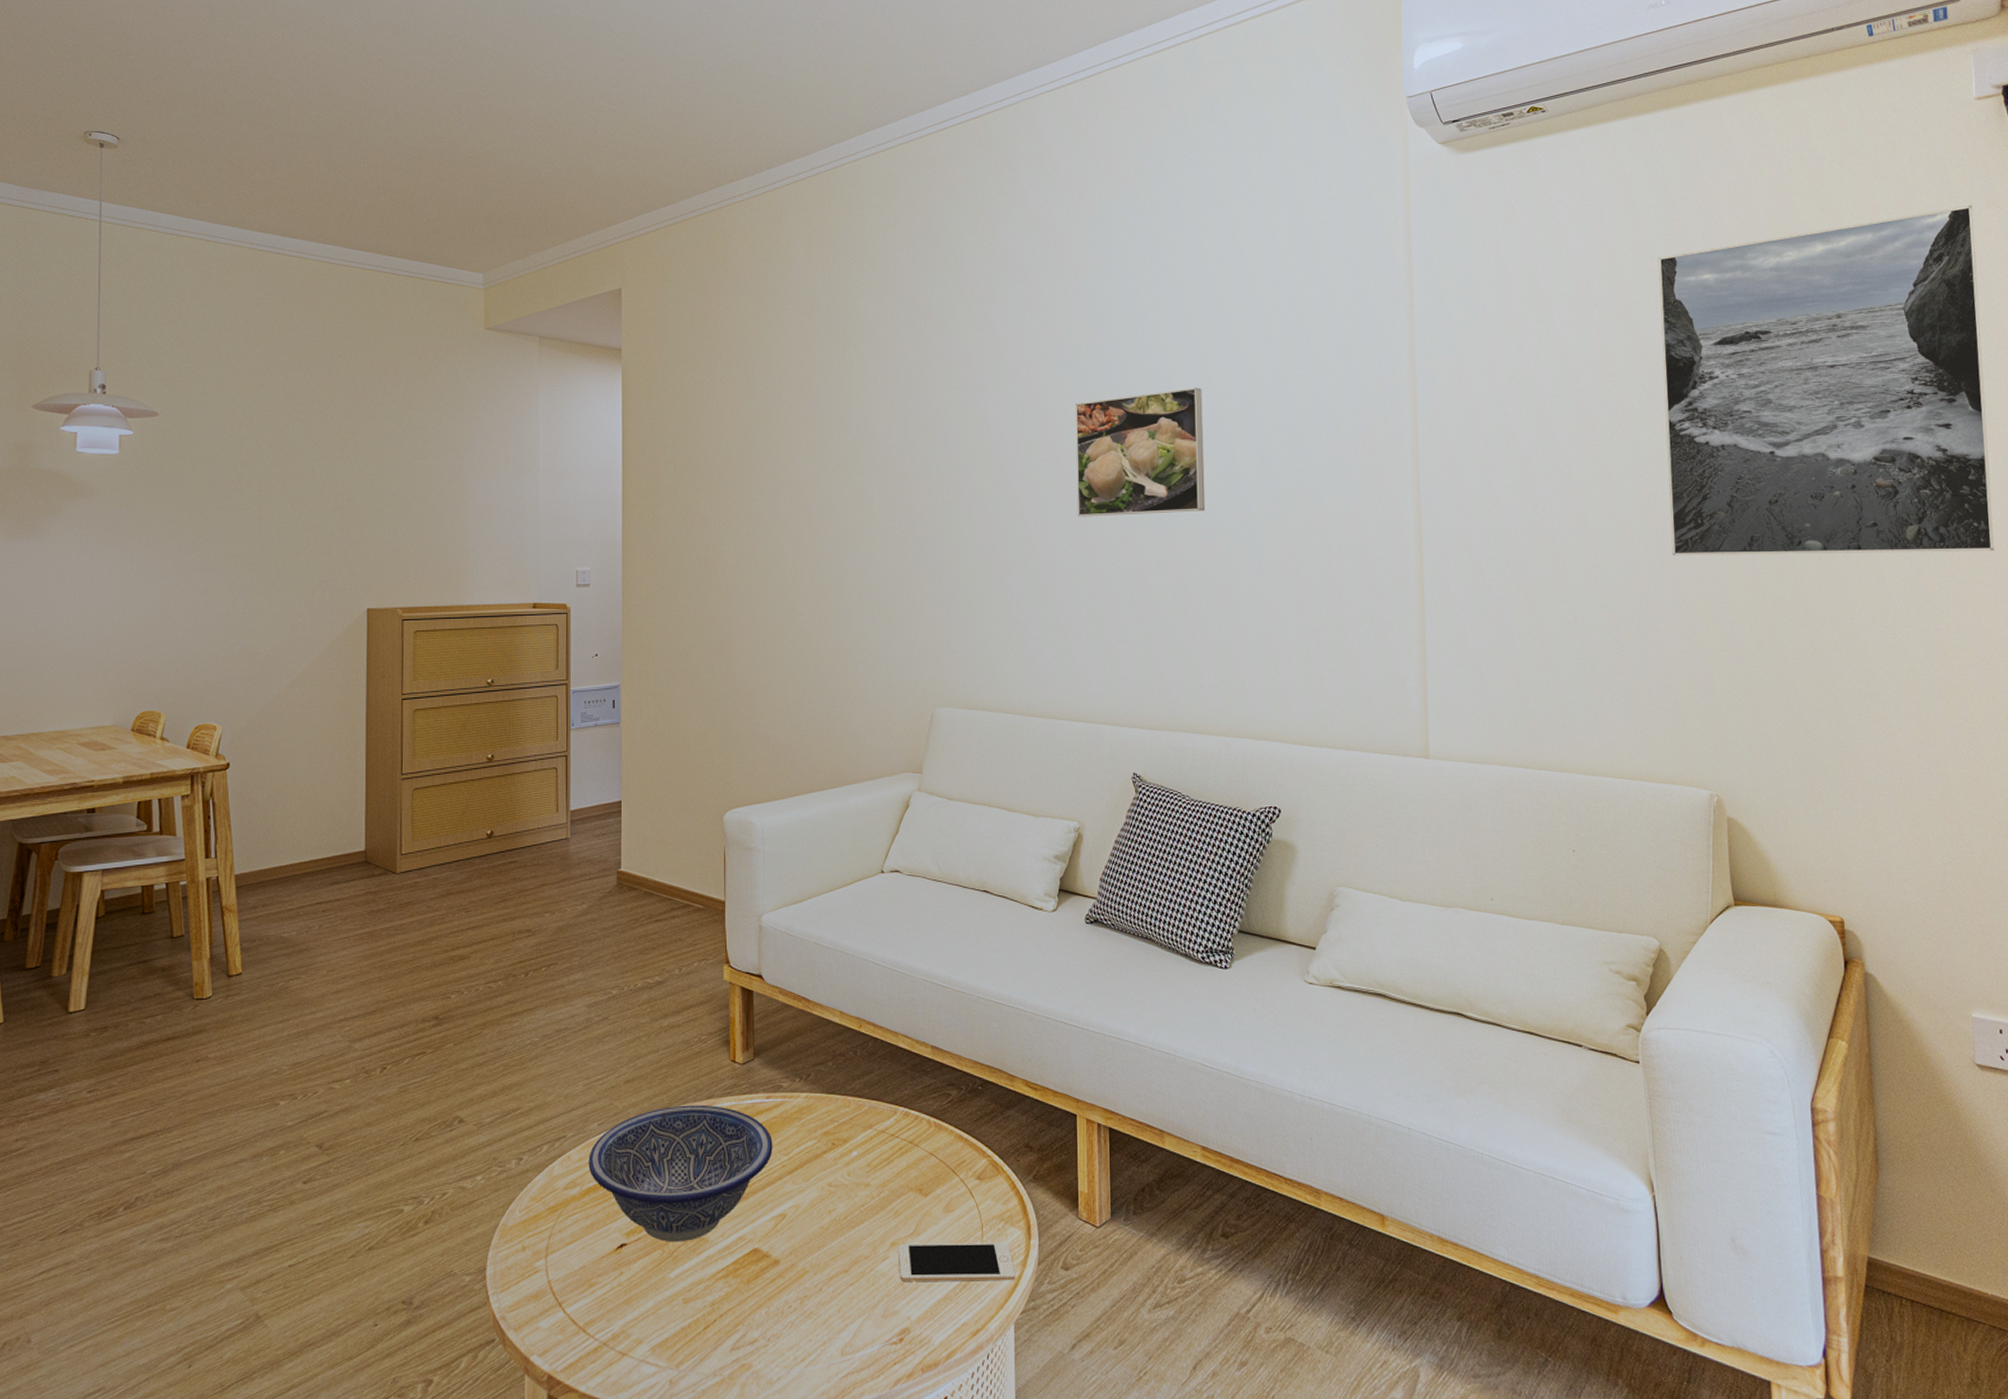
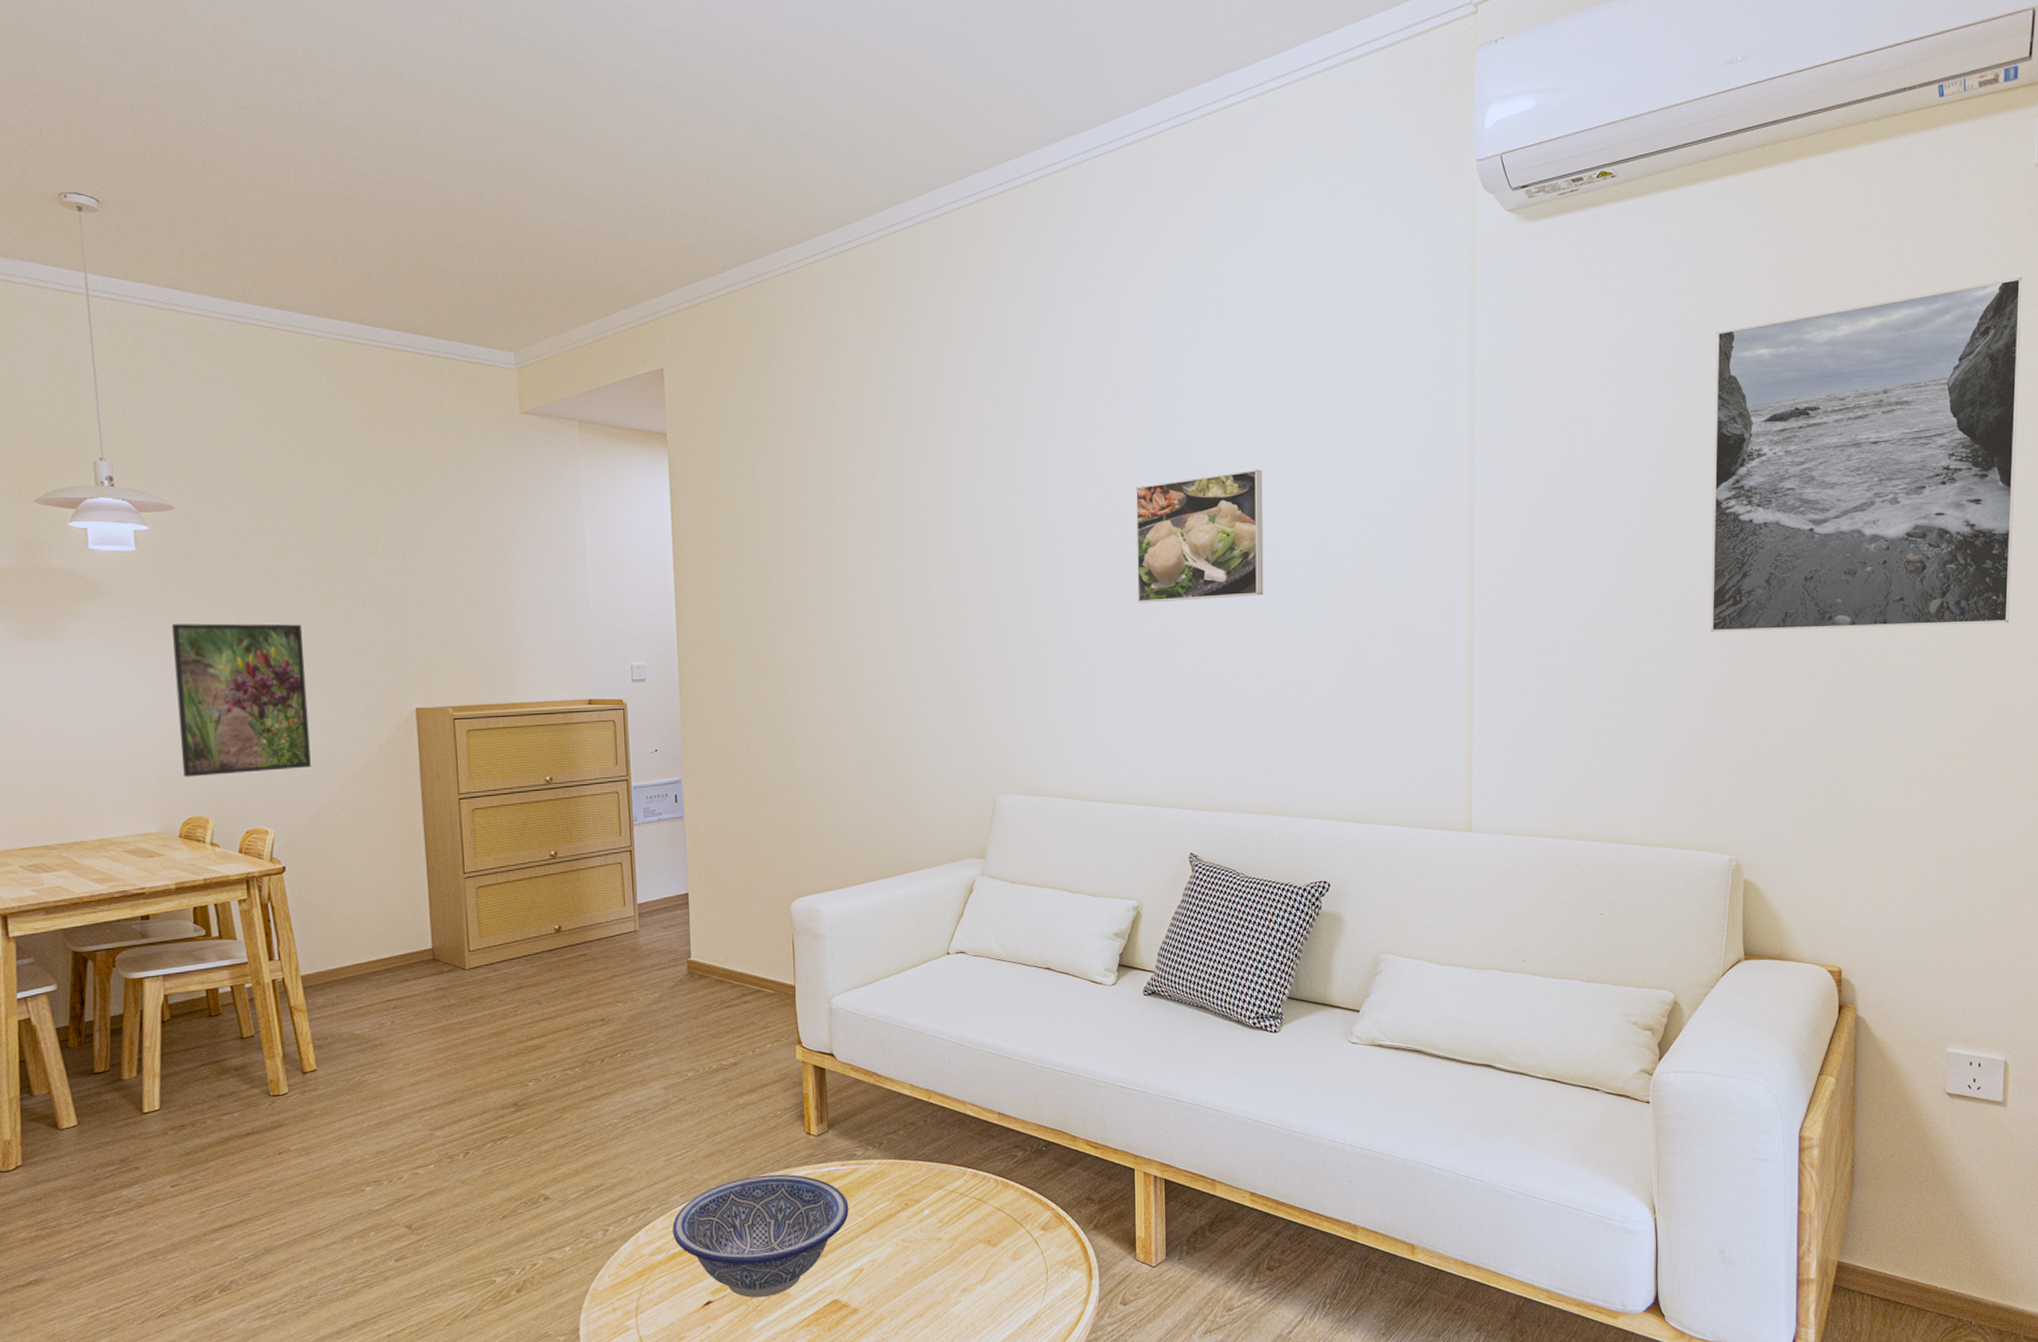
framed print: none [141,523,266,672] -> present [171,623,311,778]
cell phone: present [898,1242,1016,1282] -> none [969,1283,1078,1322]

